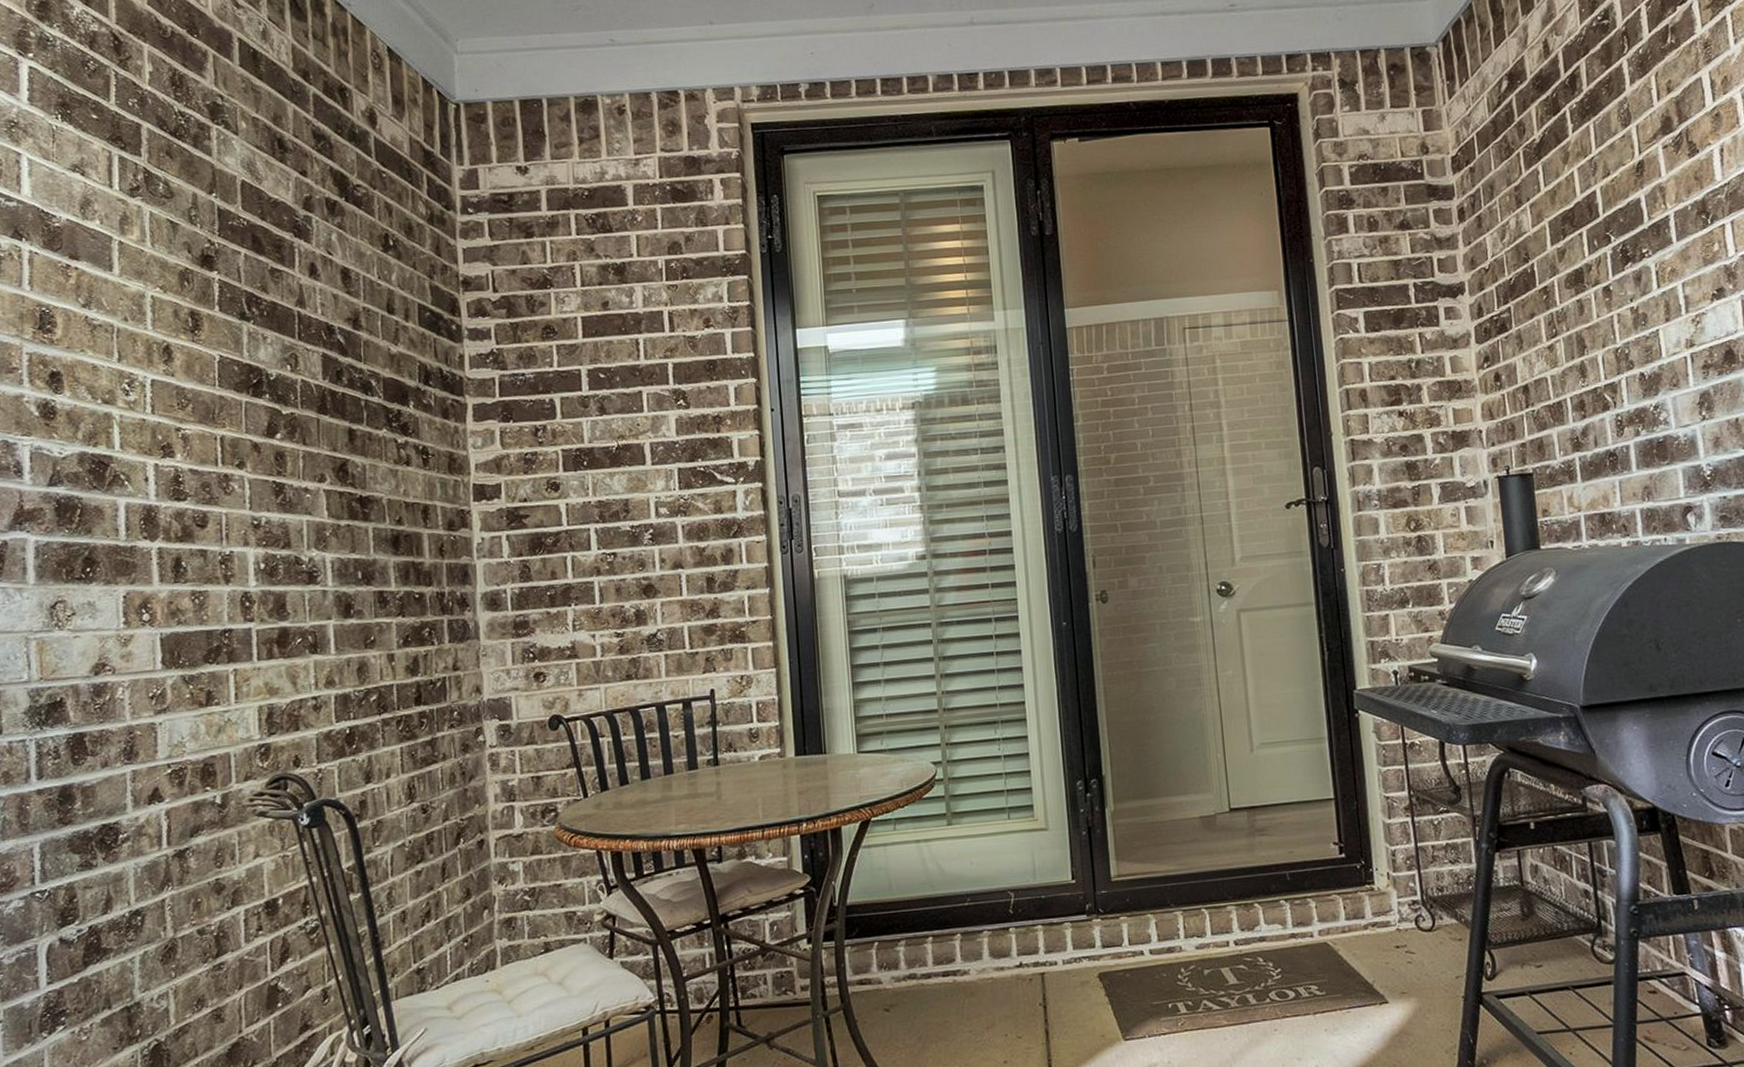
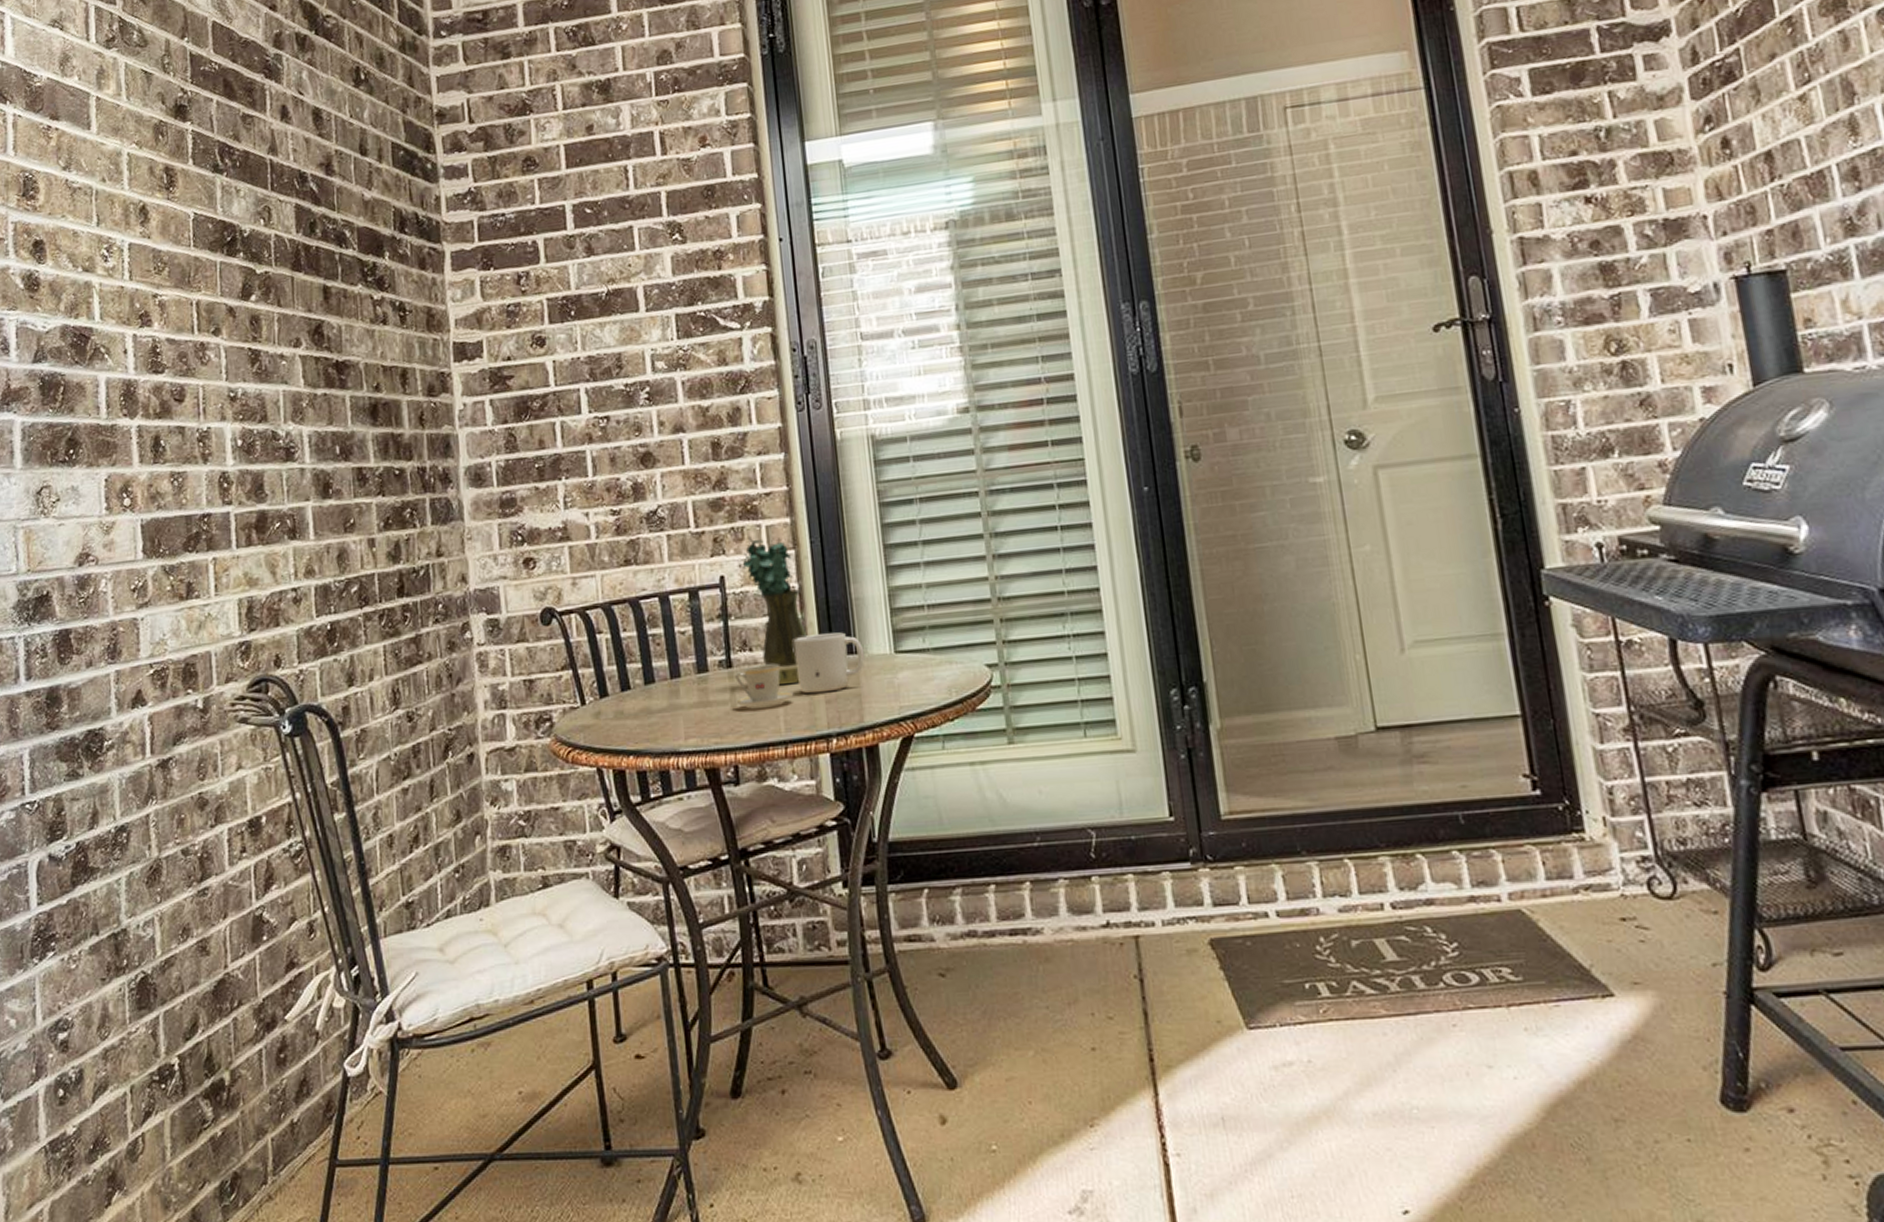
teacup: none [720,762,771,800] -> present [734,663,794,709]
vase: none [730,657,785,779] -> present [742,536,808,684]
mug: none [772,736,832,787] -> present [793,632,865,694]

